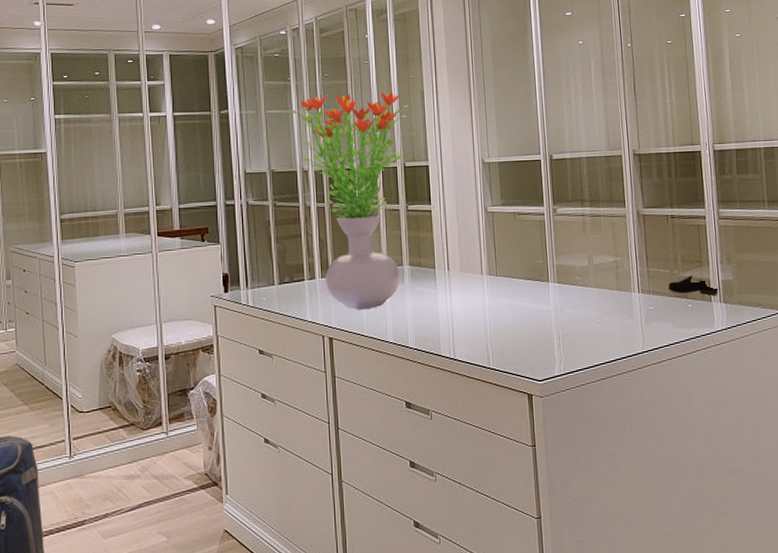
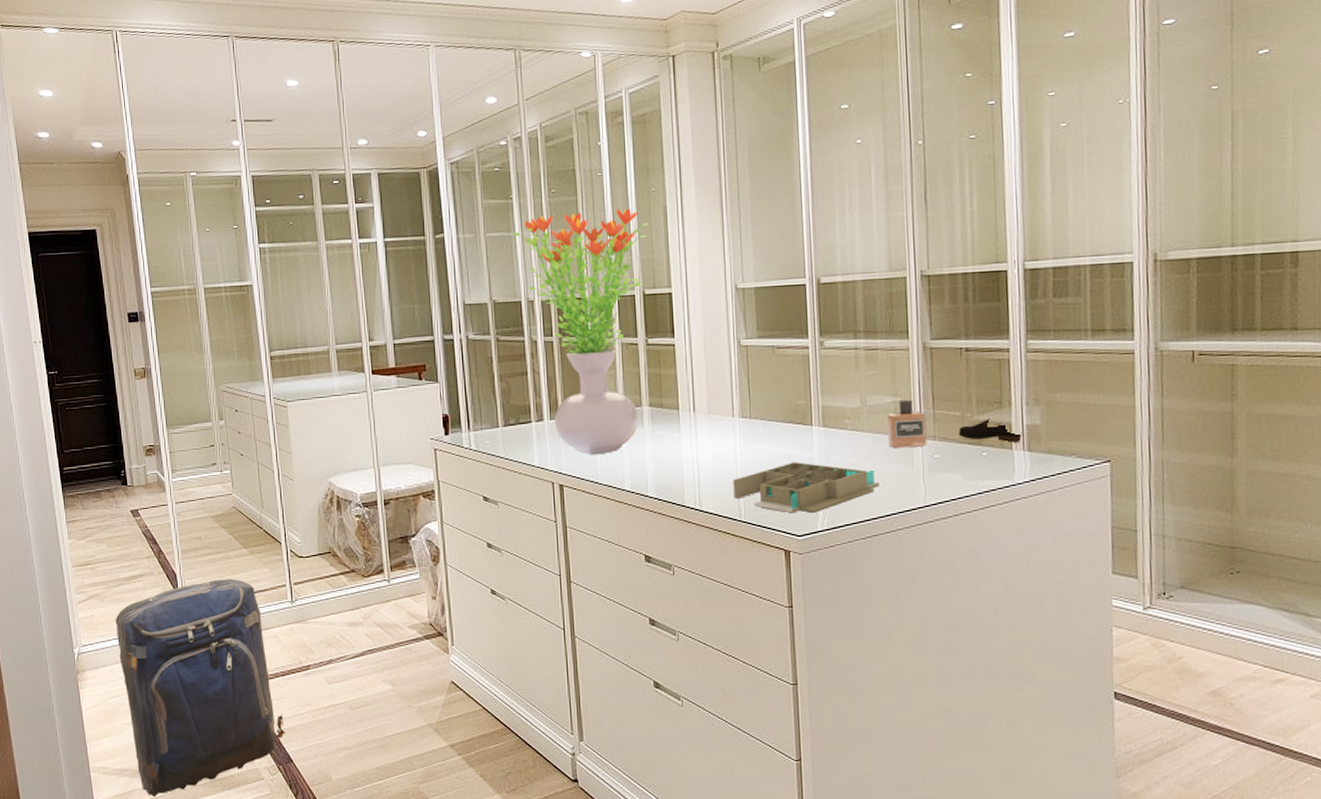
architectural model: none [482,314,606,361] -> present [733,462,879,513]
perfume: none [610,259,644,302] -> present [887,399,927,449]

